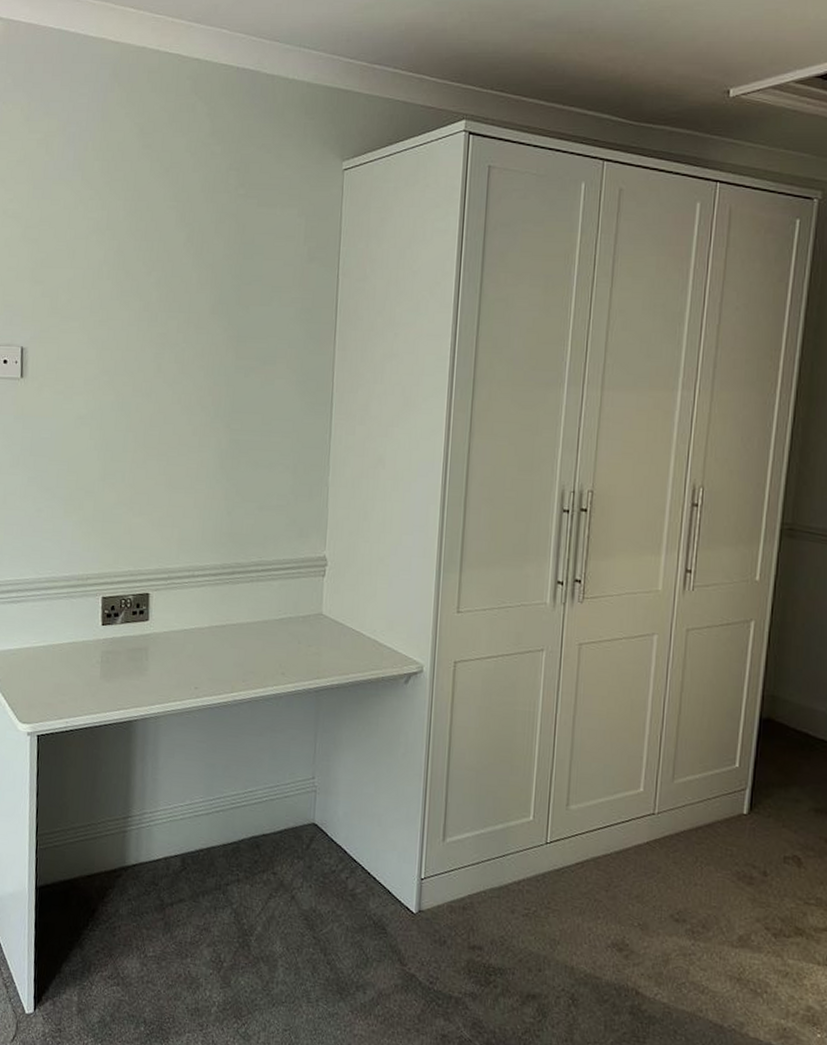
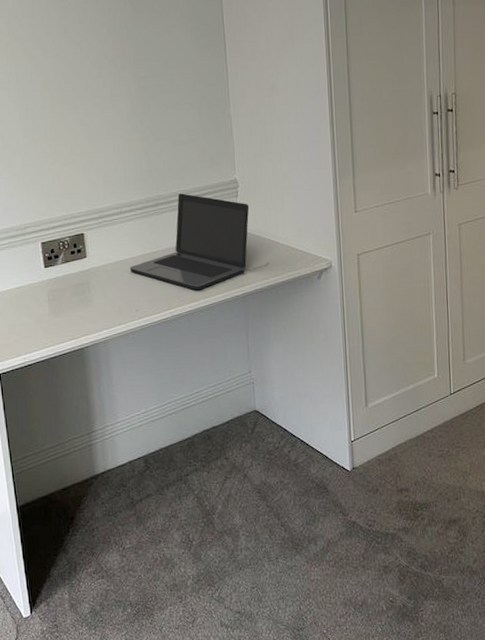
laptop: none [194,564,351,676] -> present [129,193,269,291]

